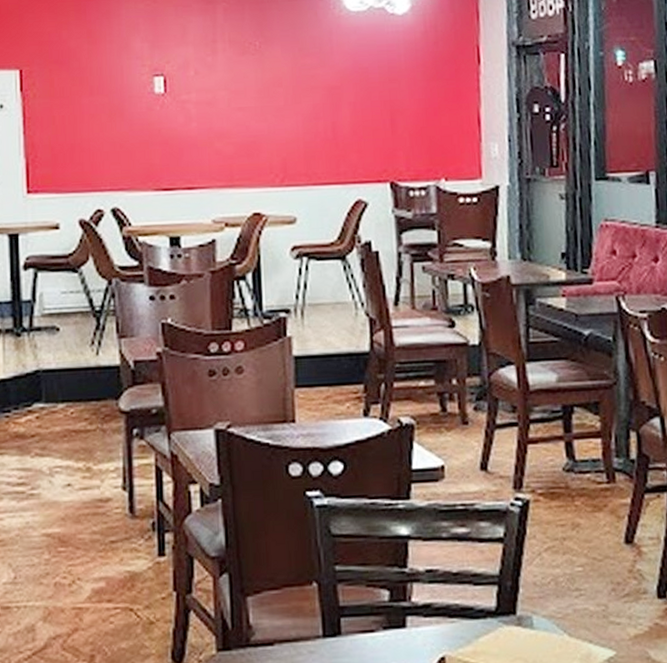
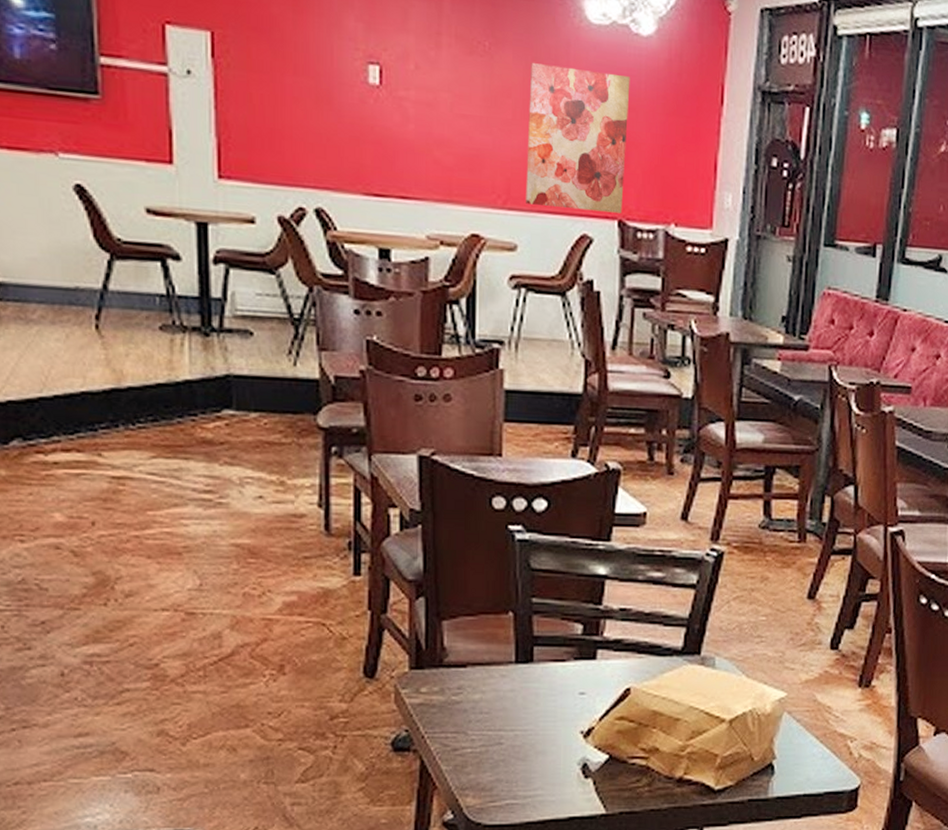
wall art: none [298,51,393,179] -> present [526,63,630,213]

